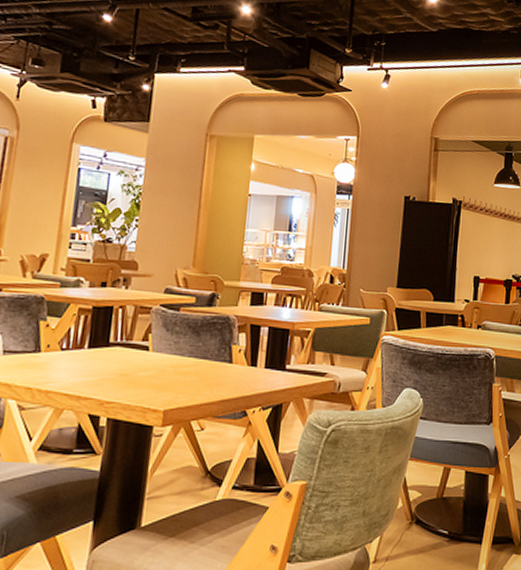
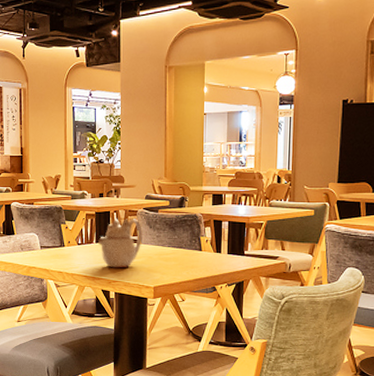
teapot: none [91,316,157,385] -> present [98,218,144,268]

